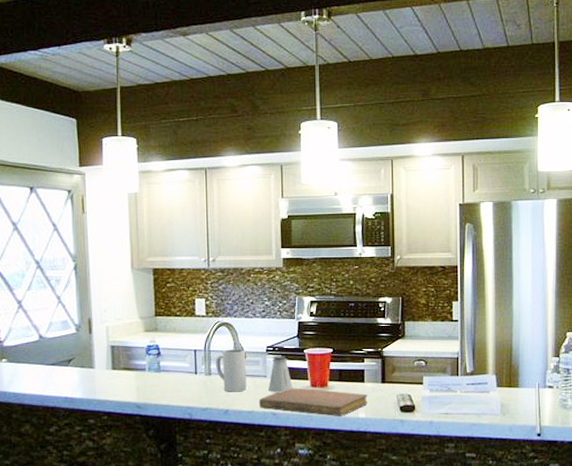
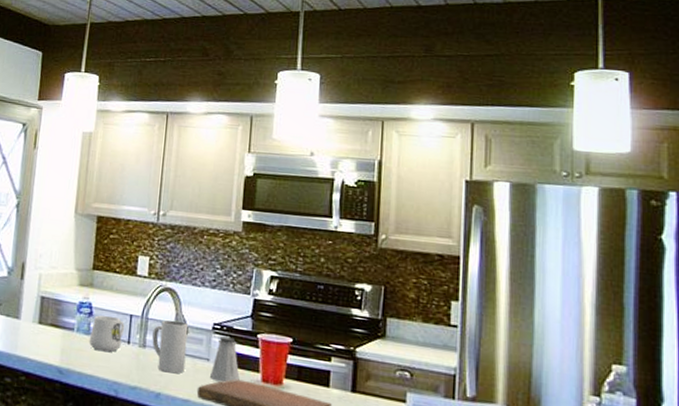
mug: none [160,353,190,384] -> present [88,315,124,352]

